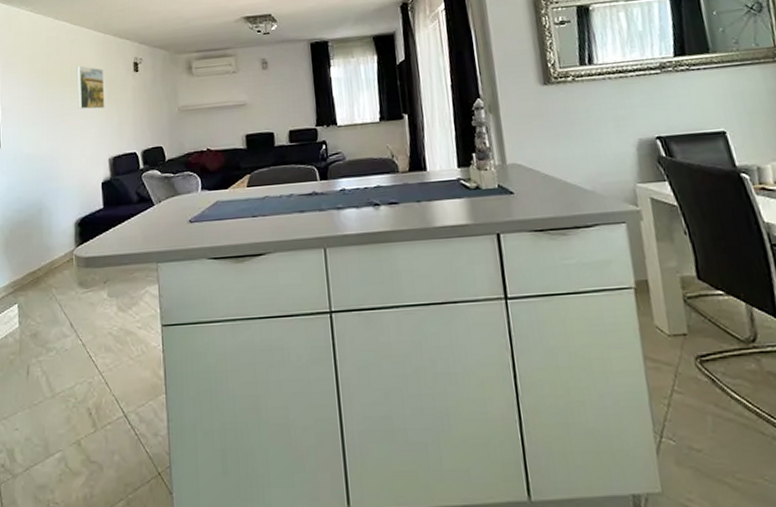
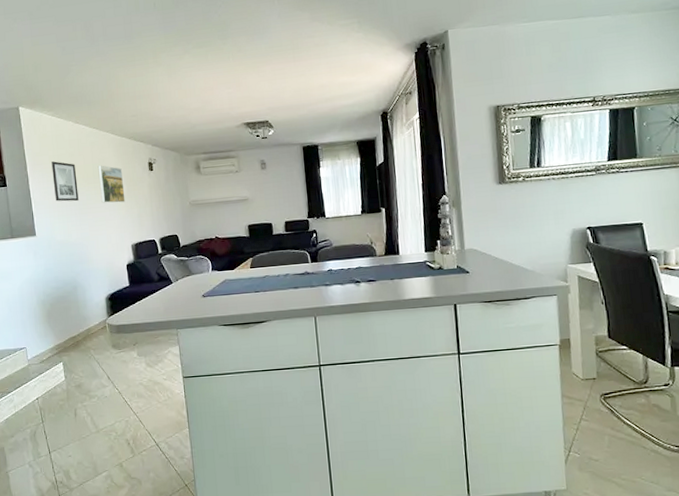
wall art: none [25,62,52,108] -> present [51,161,79,202]

